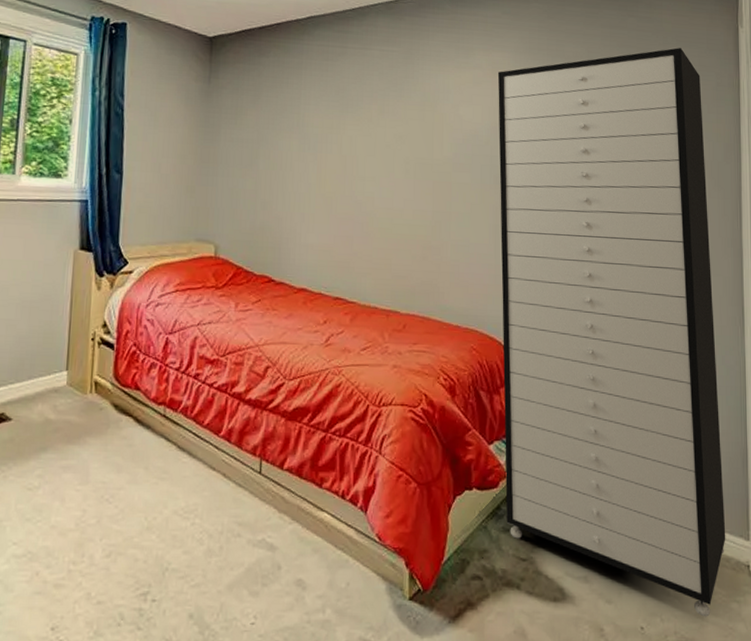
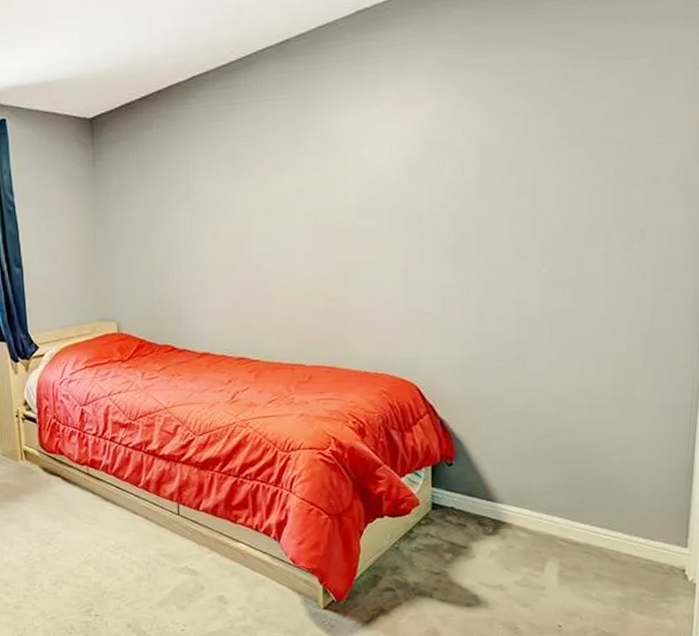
storage cabinet: present [497,48,726,617] -> none [409,31,672,616]

